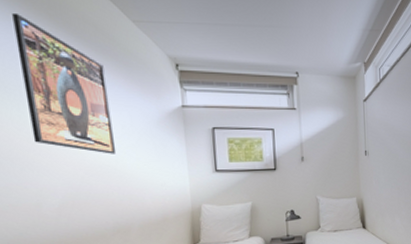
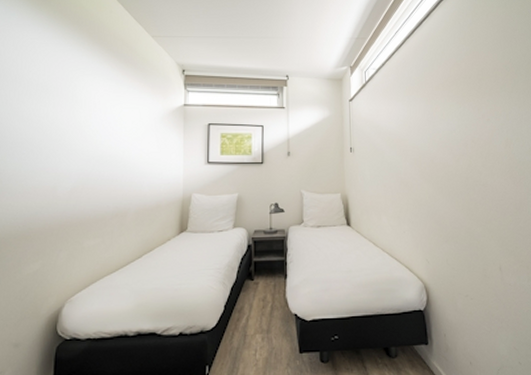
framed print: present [12,12,117,154] -> none [60,32,125,145]

